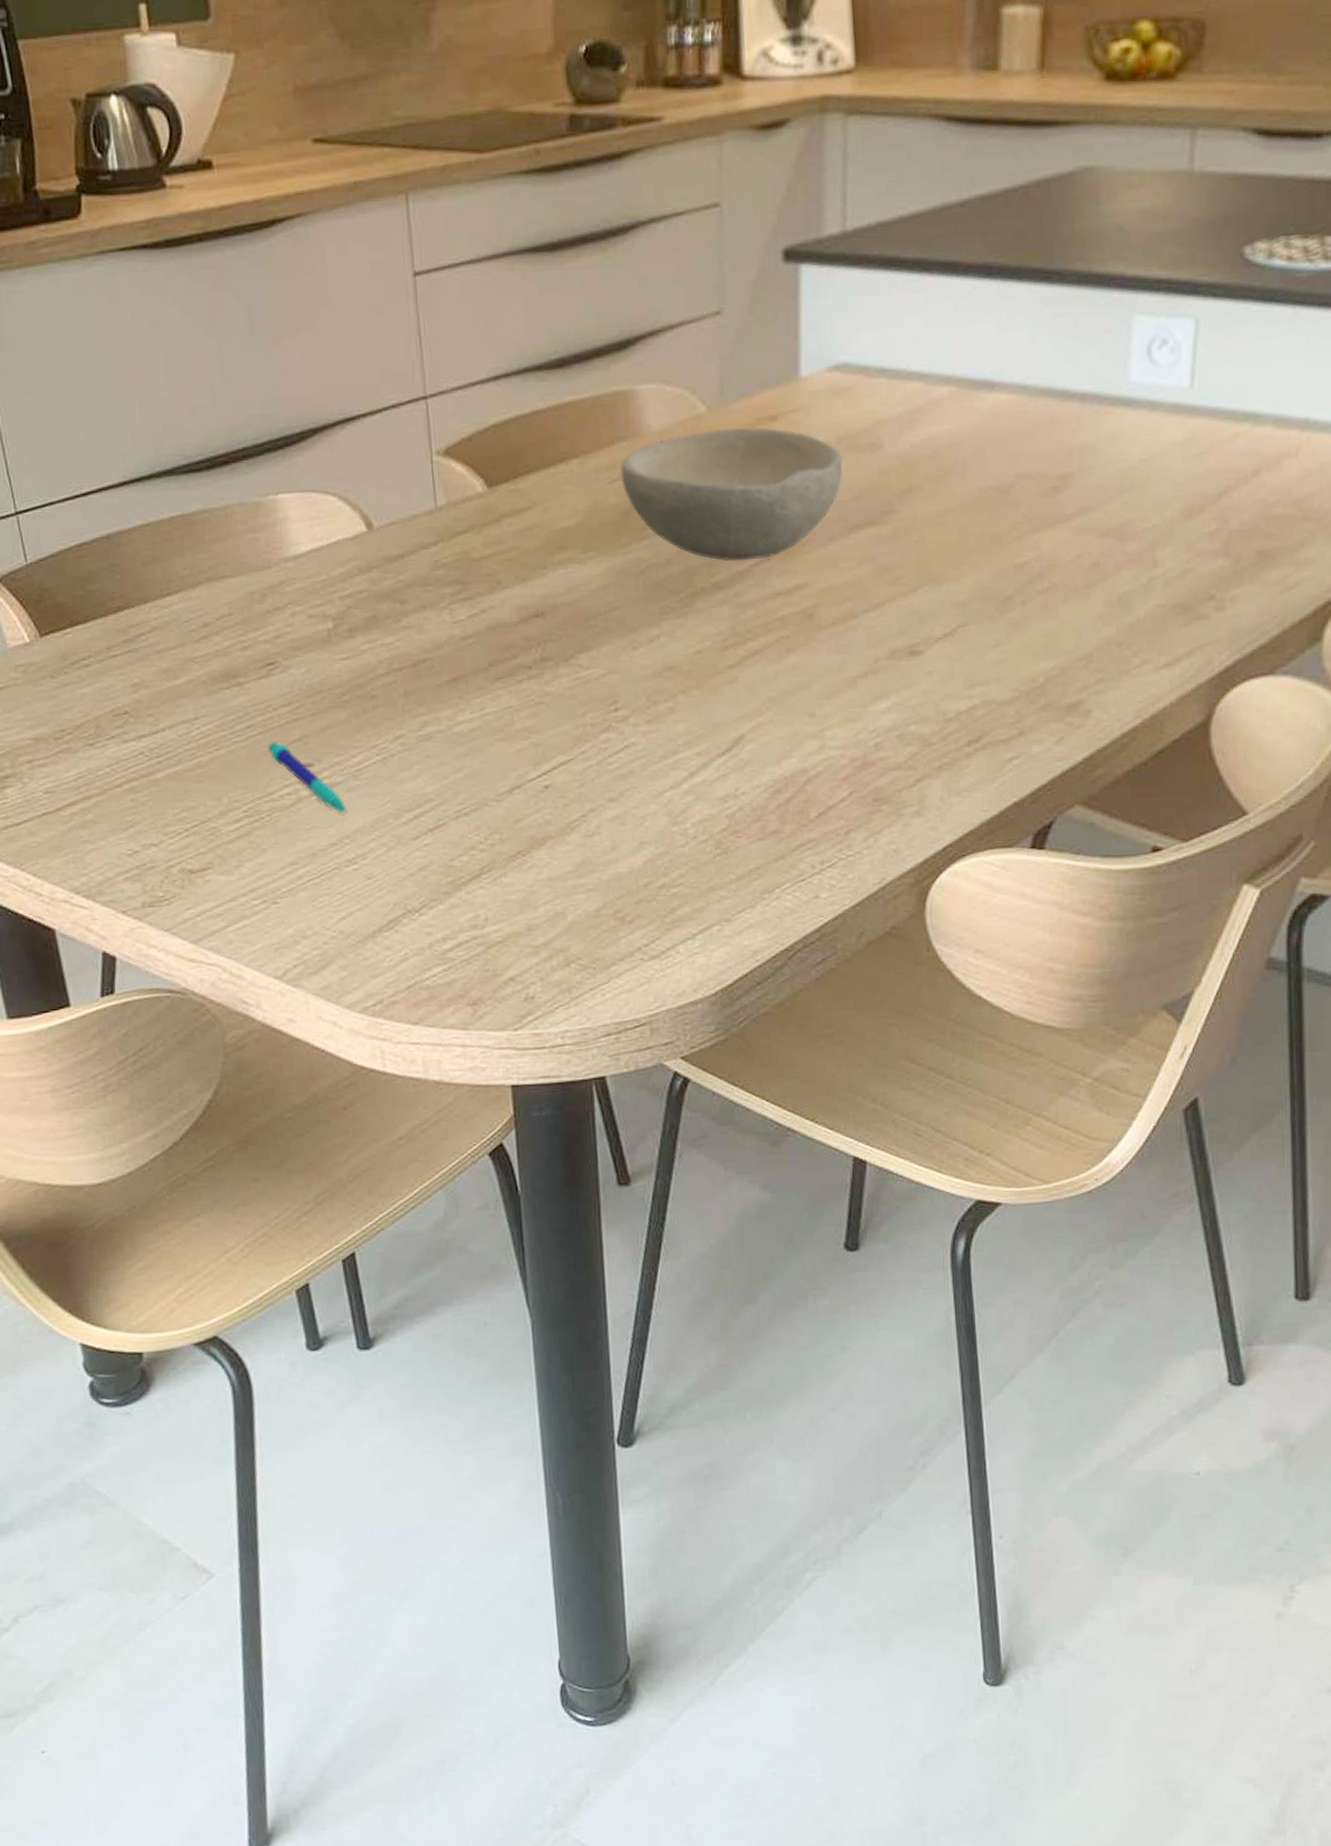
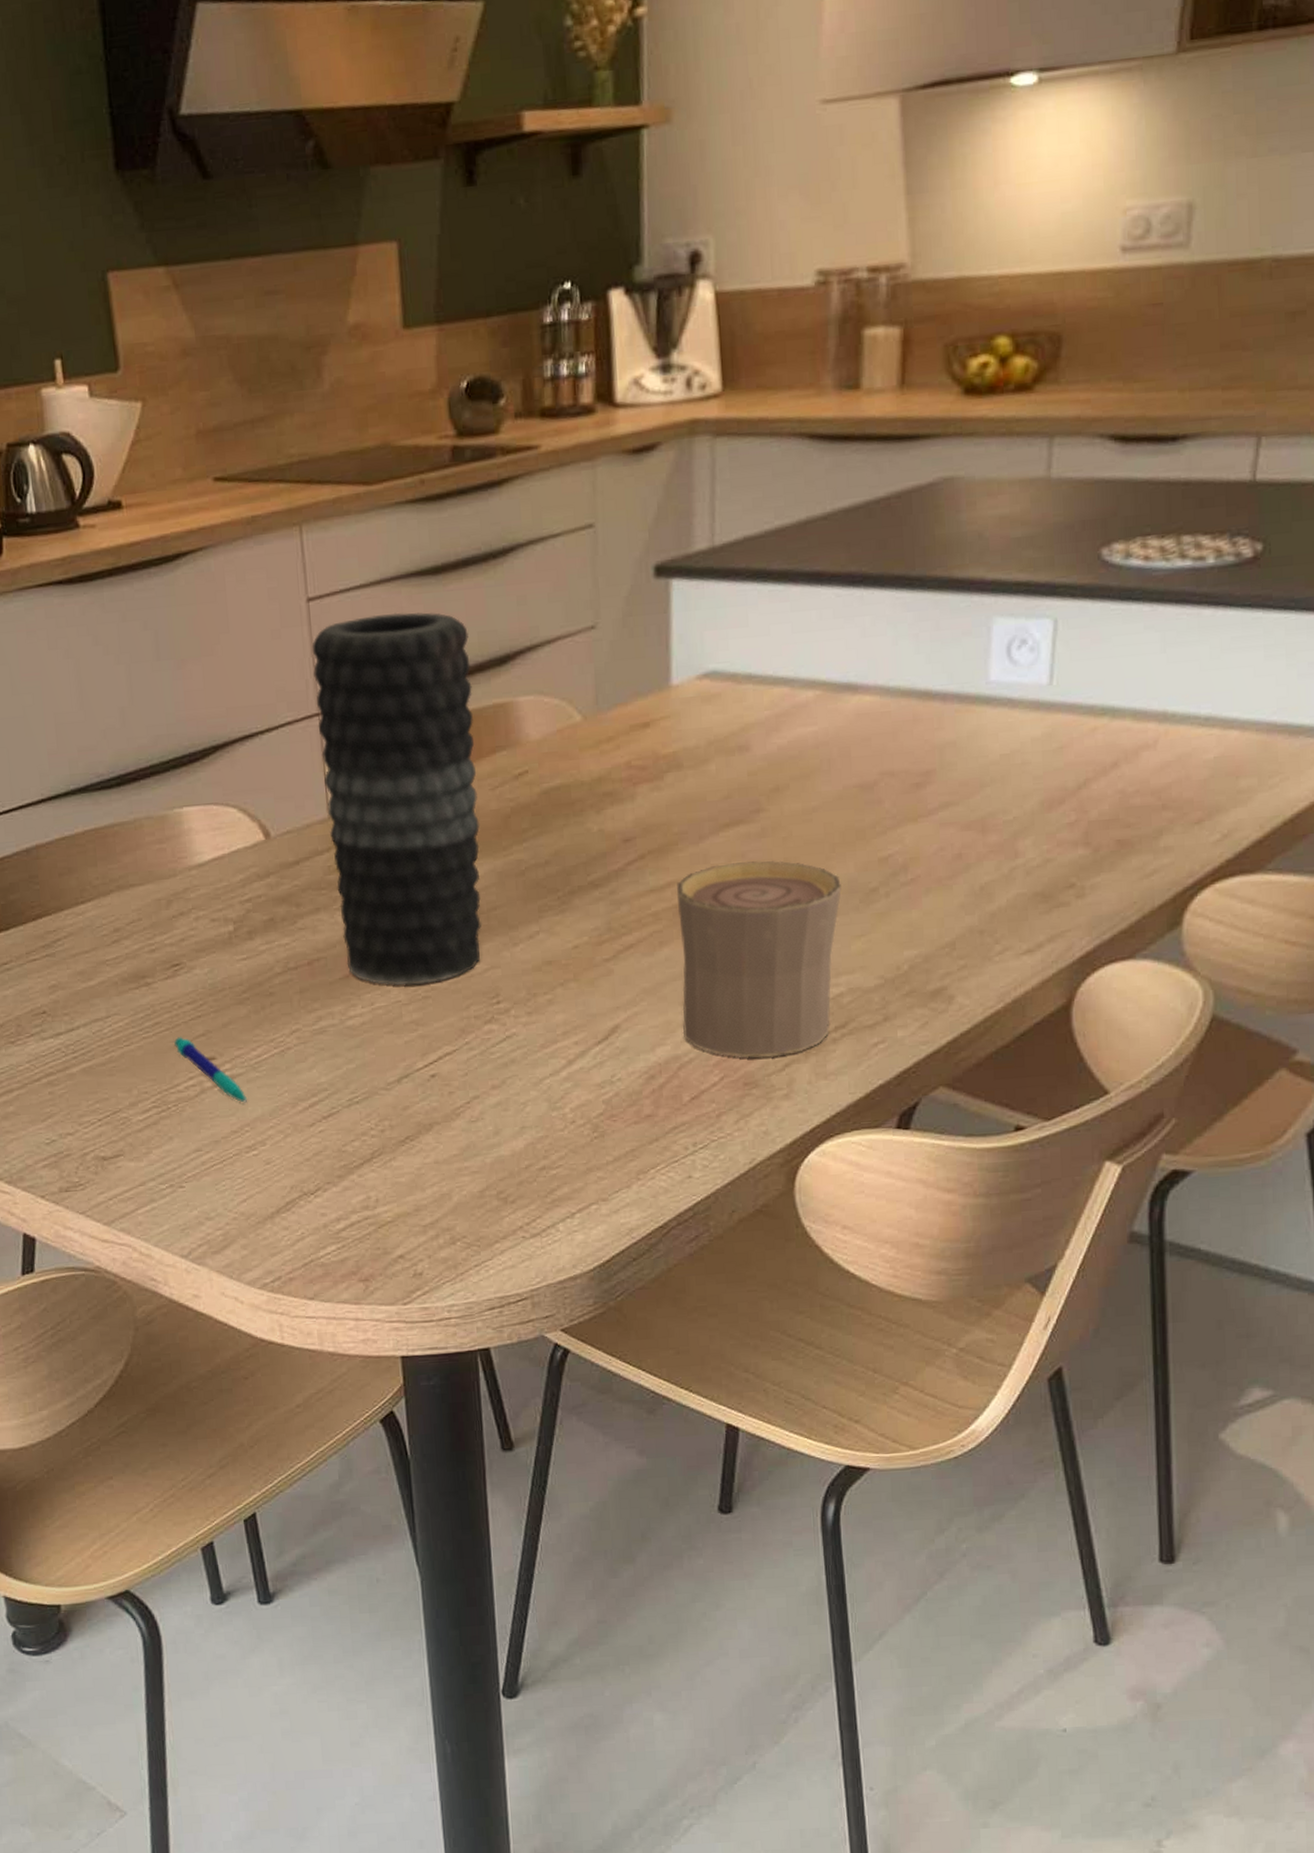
vase: none [418,290,599,691] -> present [312,612,481,986]
bowl: present [620,427,843,561] -> none [501,734,713,861]
cup: none [804,565,976,772] -> present [676,860,842,1058]

